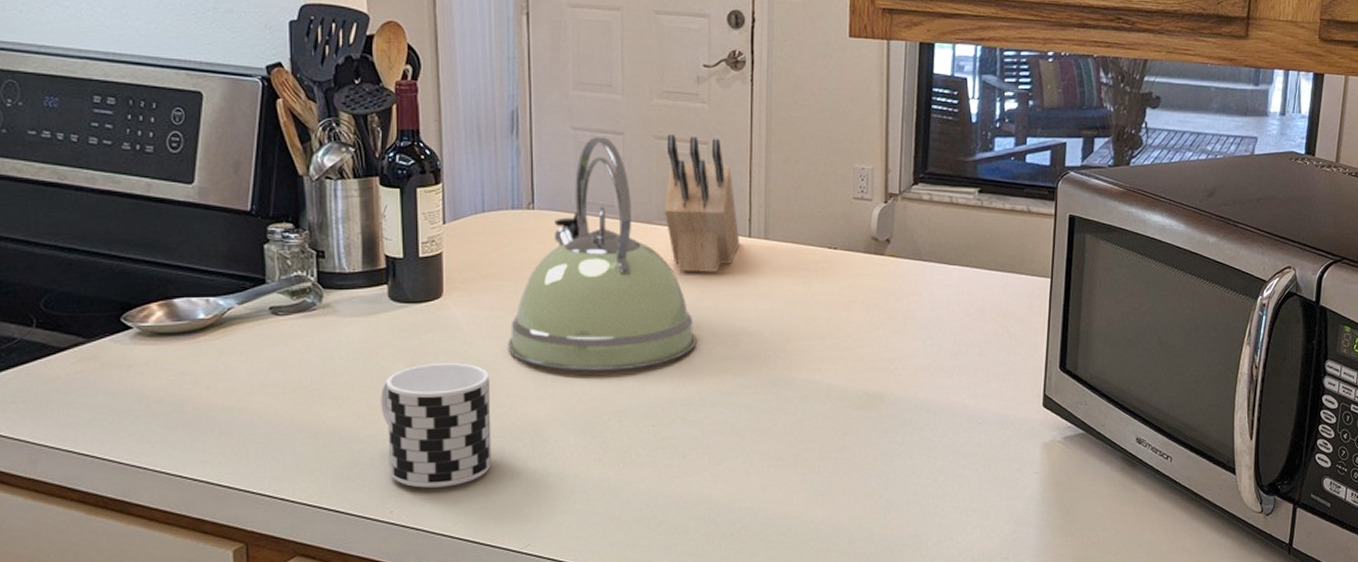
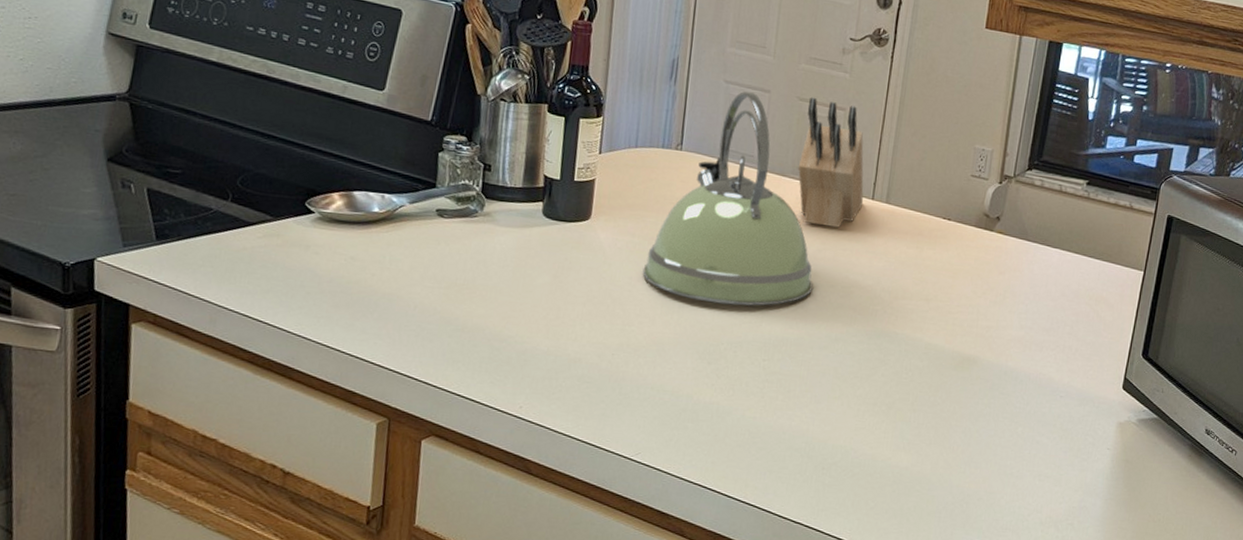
cup: present [381,363,491,488] -> none [523,278,624,392]

